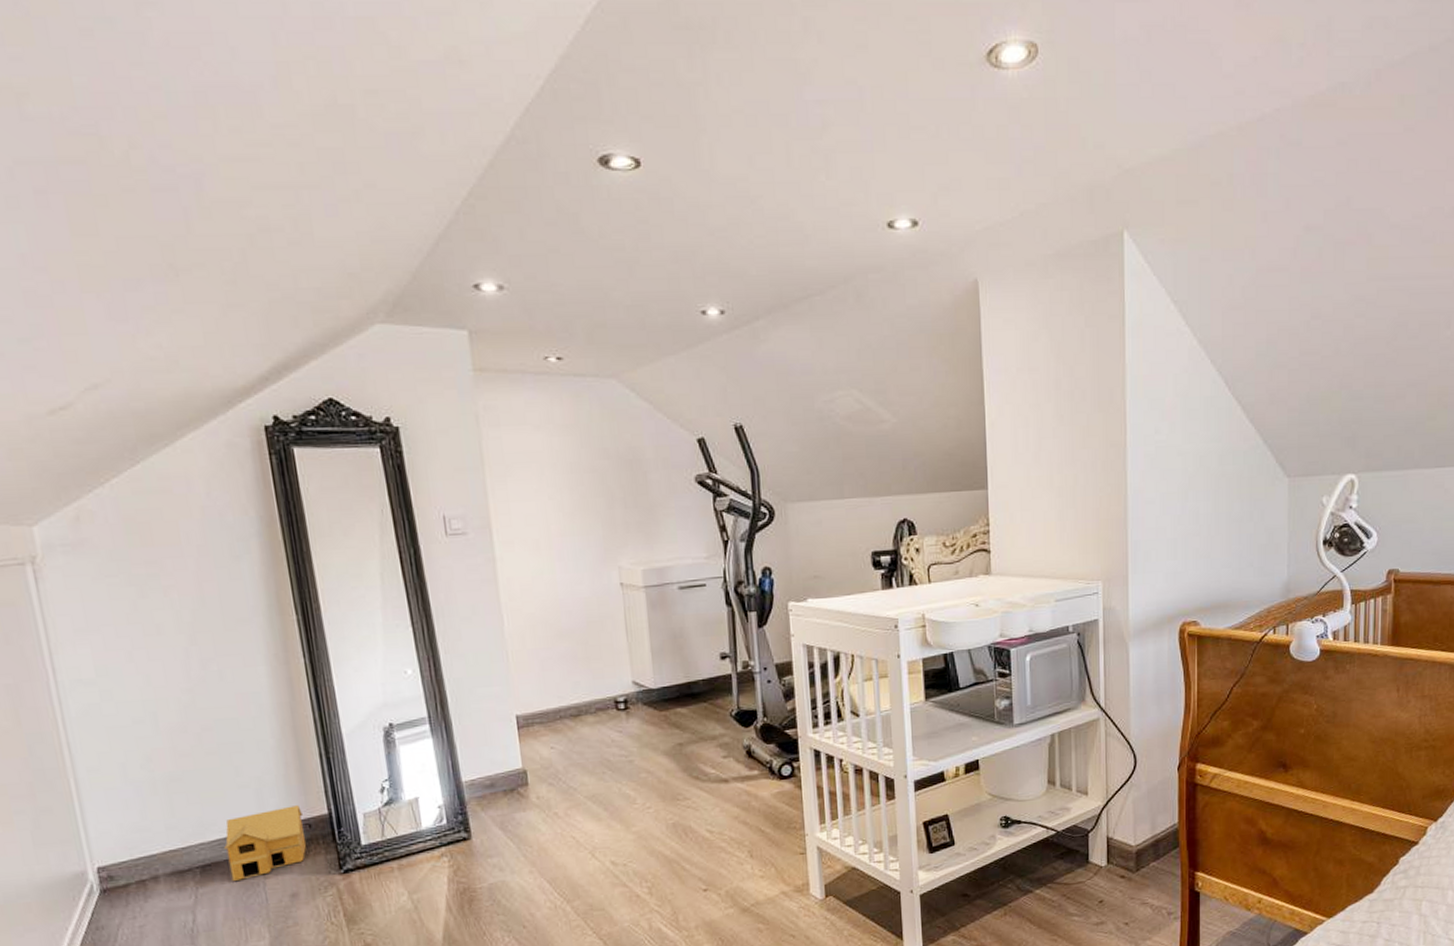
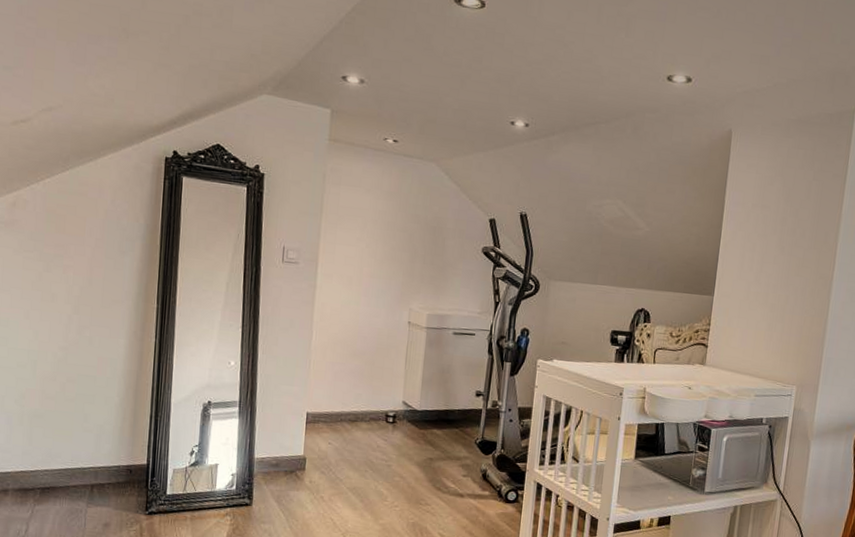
toy house: present [224,805,307,881] -> none [62,453,127,505]

